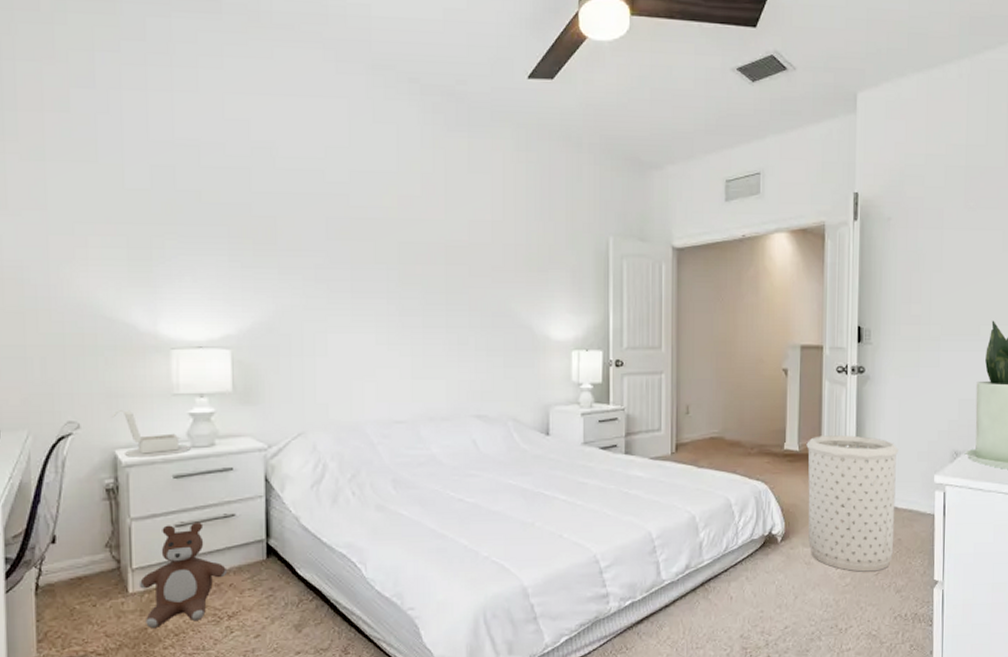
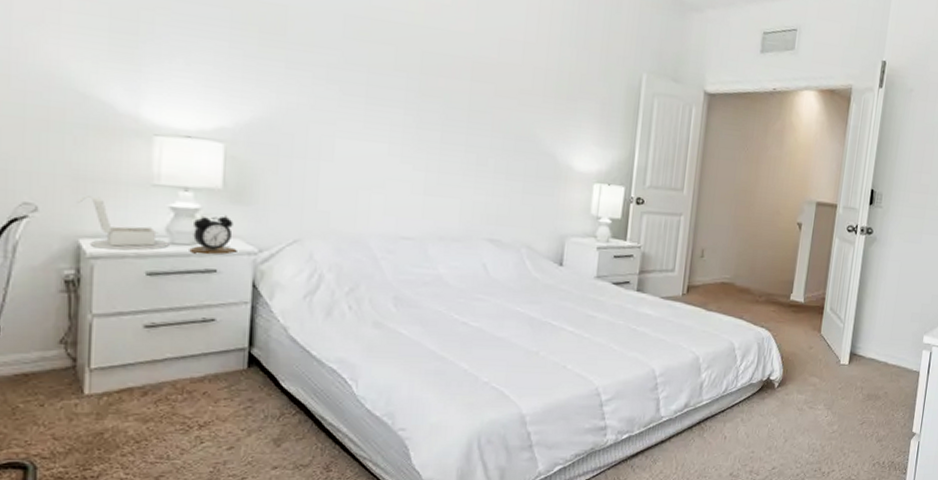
teddy bear: present [138,521,228,628] -> none [96,323,202,433]
alarm clock: none [208,415,249,455] -> present [189,213,237,255]
laundry basket: present [806,435,899,572] -> none [803,290,895,421]

